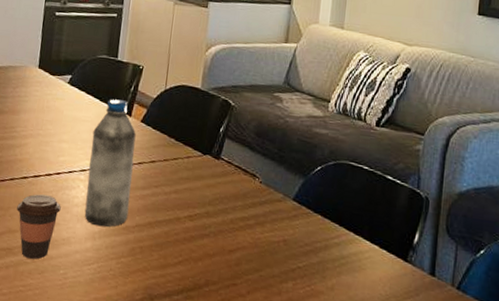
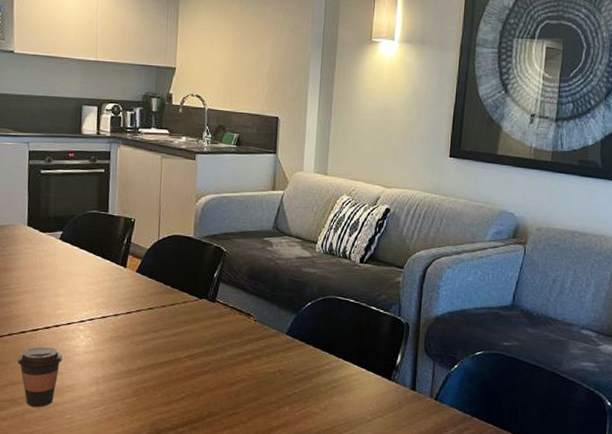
water bottle: present [84,99,136,227] -> none [86,252,132,372]

